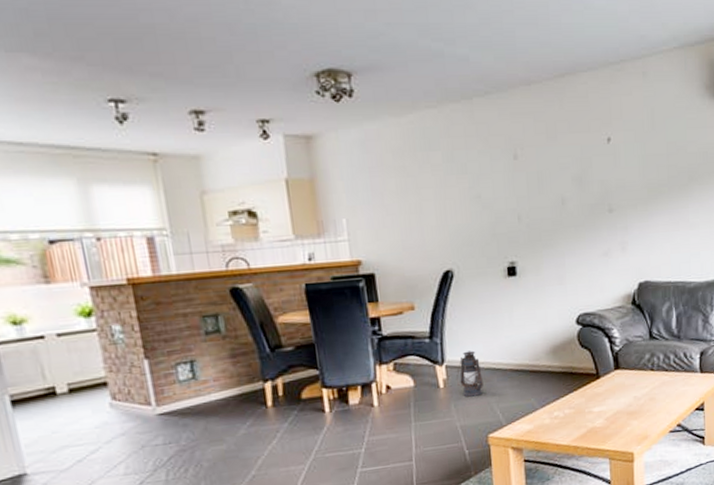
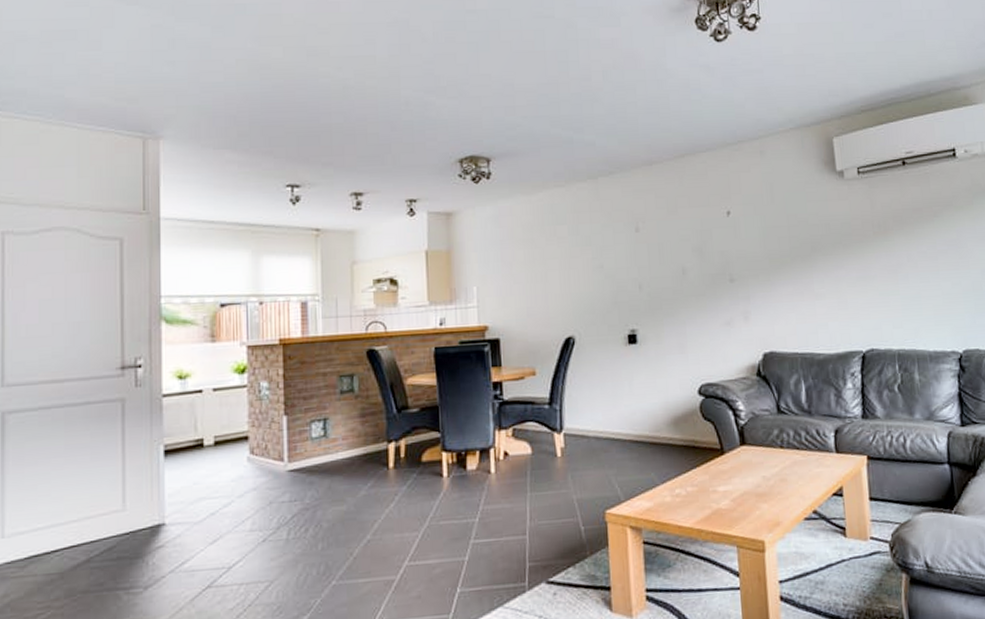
lantern: present [456,350,483,397] -> none [573,419,602,468]

